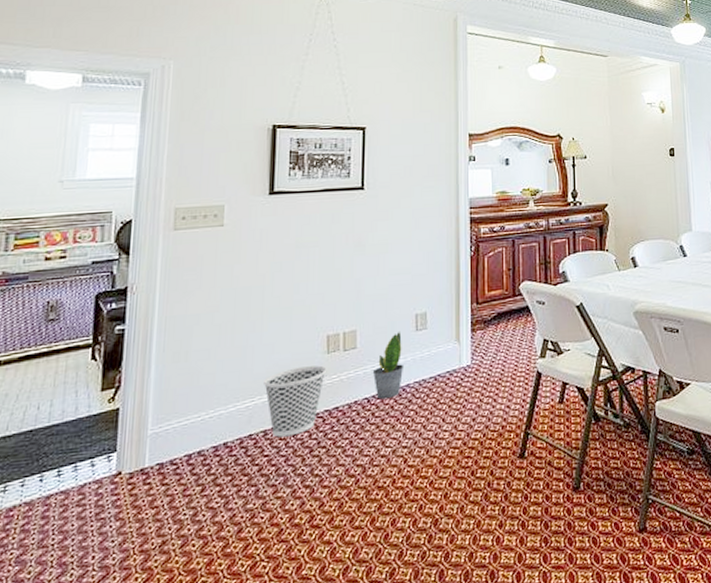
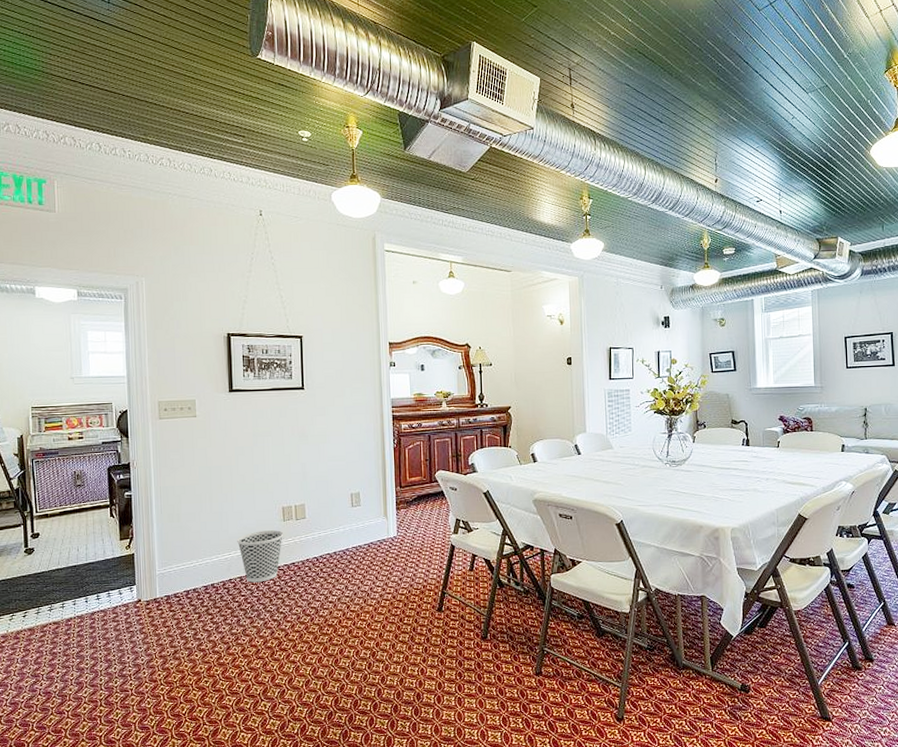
potted plant: present [372,331,405,400] -> none [319,506,344,559]

